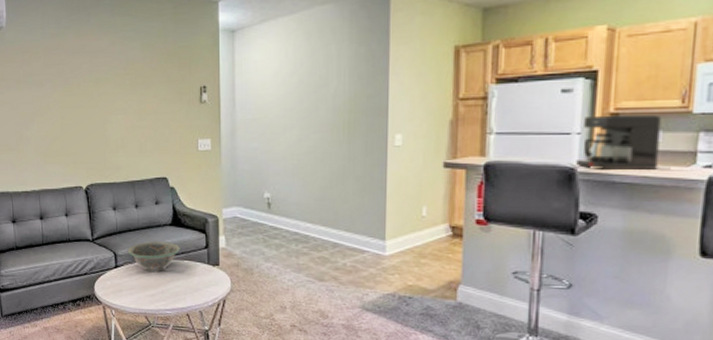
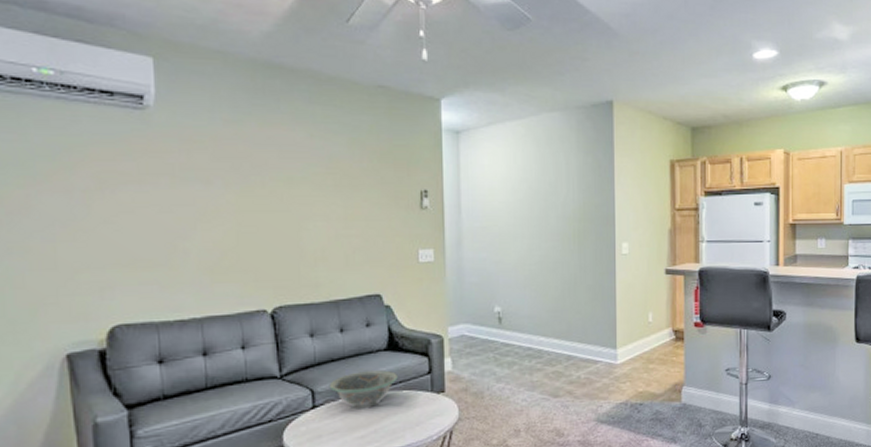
coffee maker: present [576,114,662,171] -> none [768,225,824,273]

